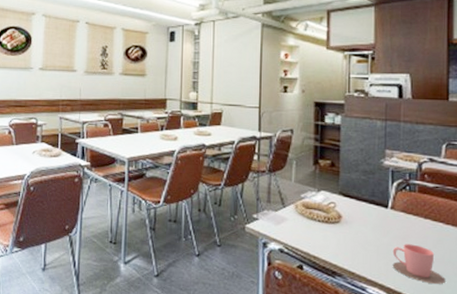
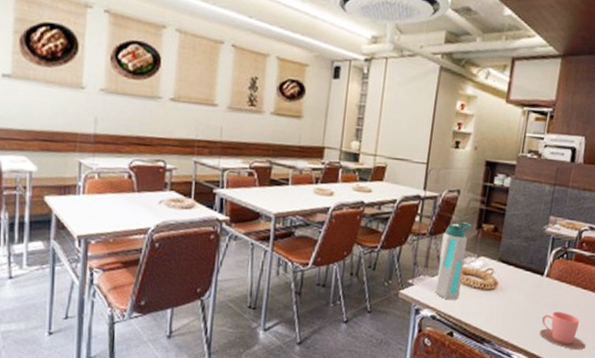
water bottle: none [280,159,309,233] -> present [435,222,473,300]

